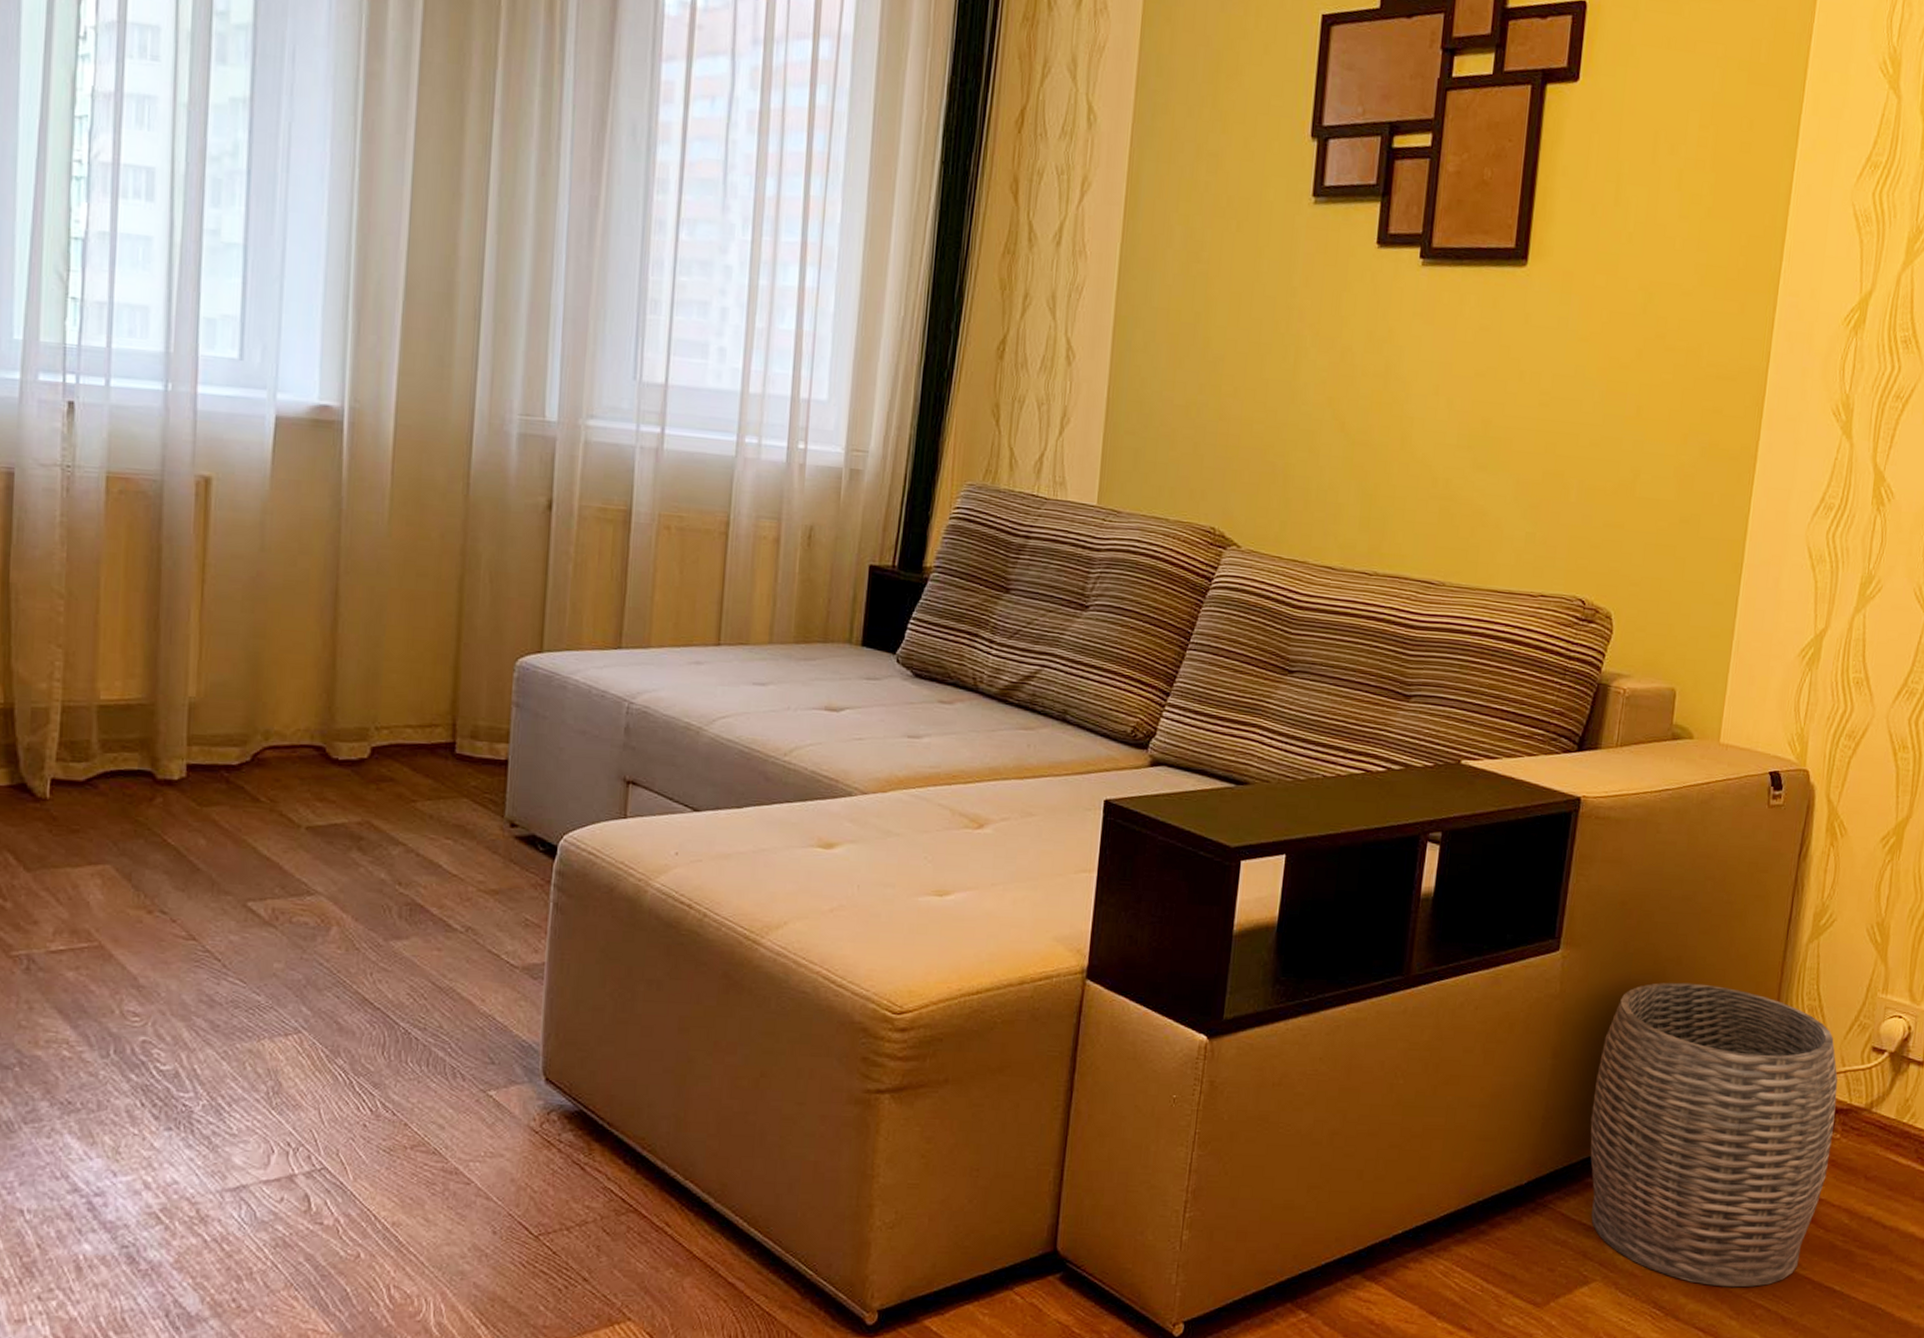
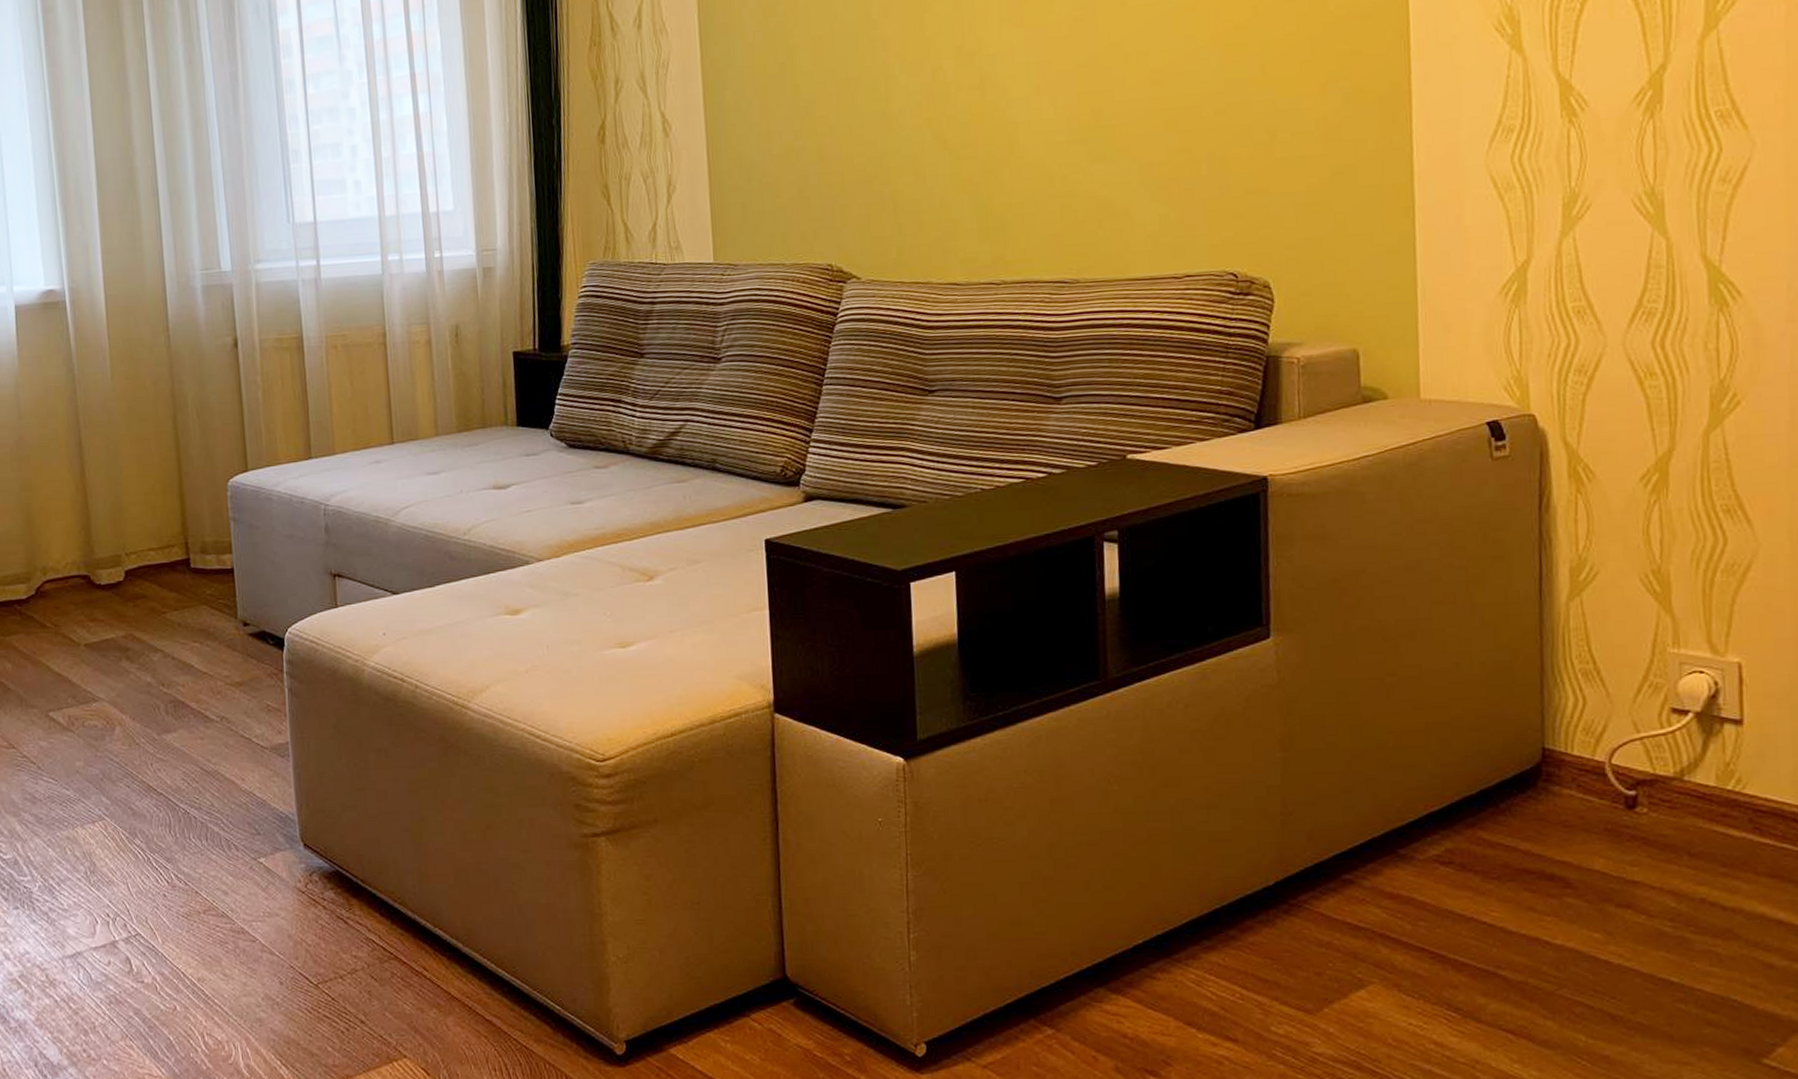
woven basket: present [1590,982,1838,1288] -> none [1336,657,1638,984]

